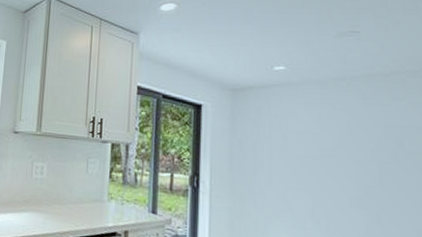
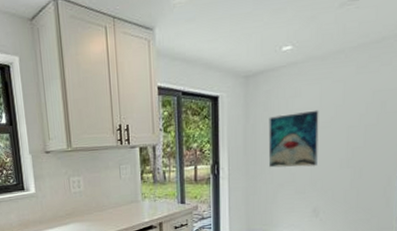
wall art: none [258,134,320,200] -> present [268,110,319,168]

